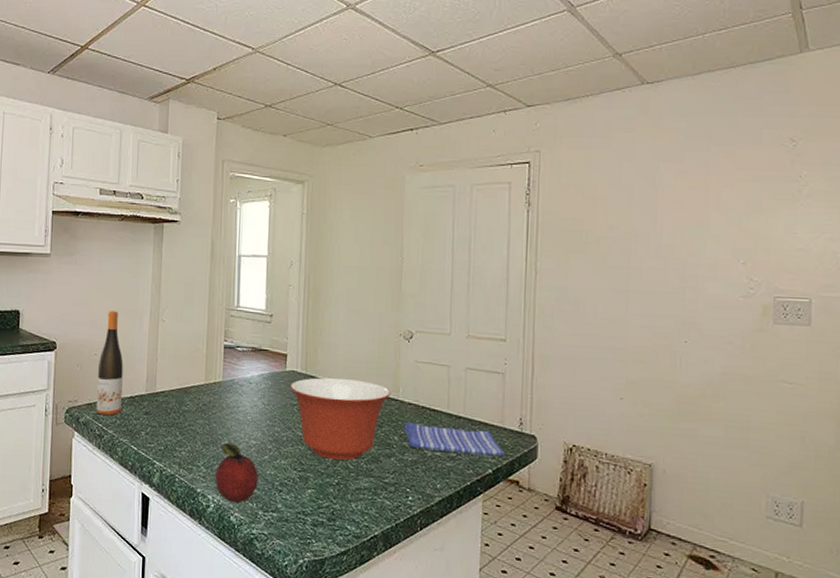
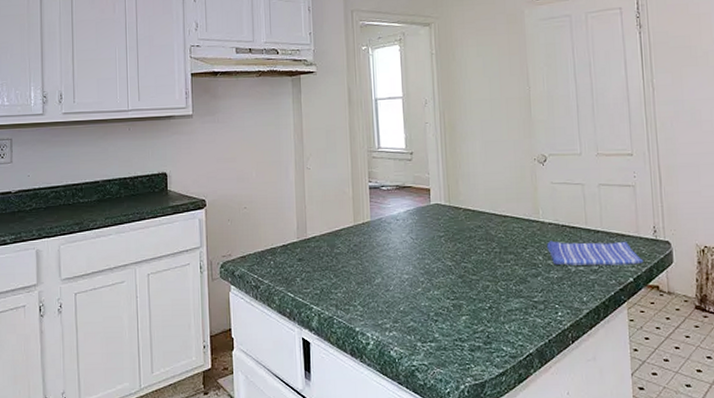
wine bottle: present [96,311,123,416] -> none [248,164,275,266]
fruit: present [215,442,258,504] -> none [372,279,414,338]
mixing bowl: present [290,377,390,460] -> none [435,206,531,285]

